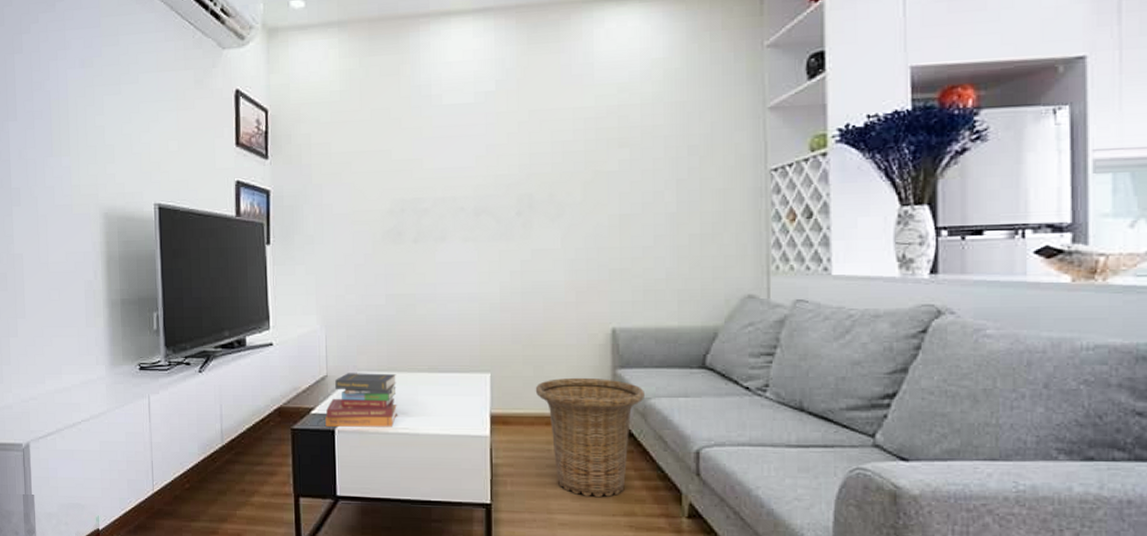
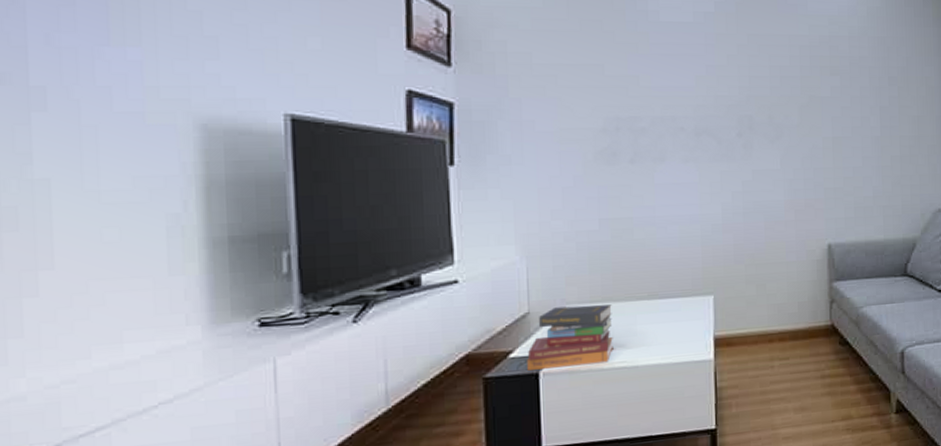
basket: present [535,377,644,498] -> none [758,292,857,407]

